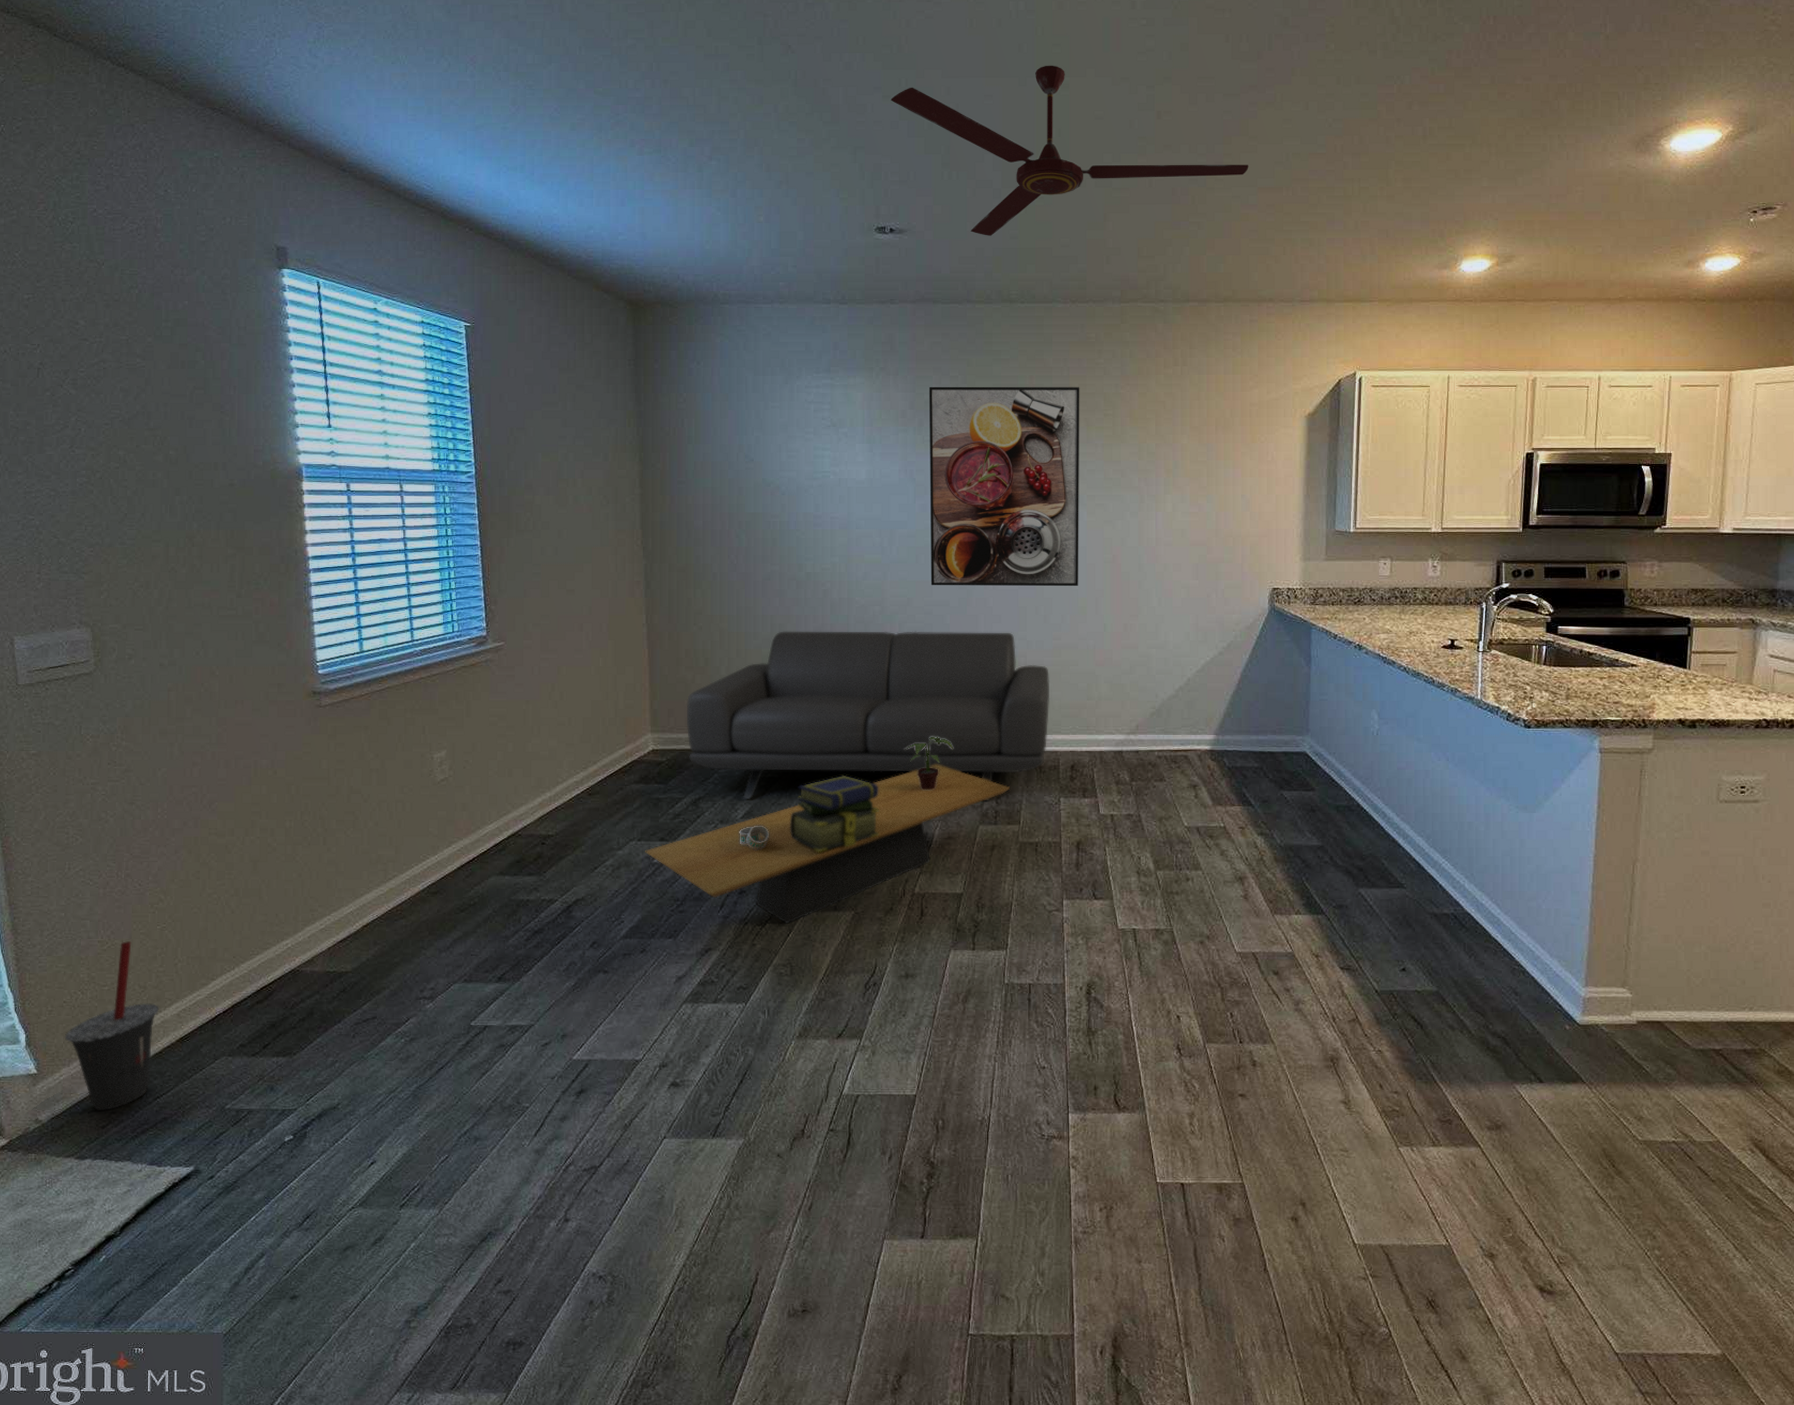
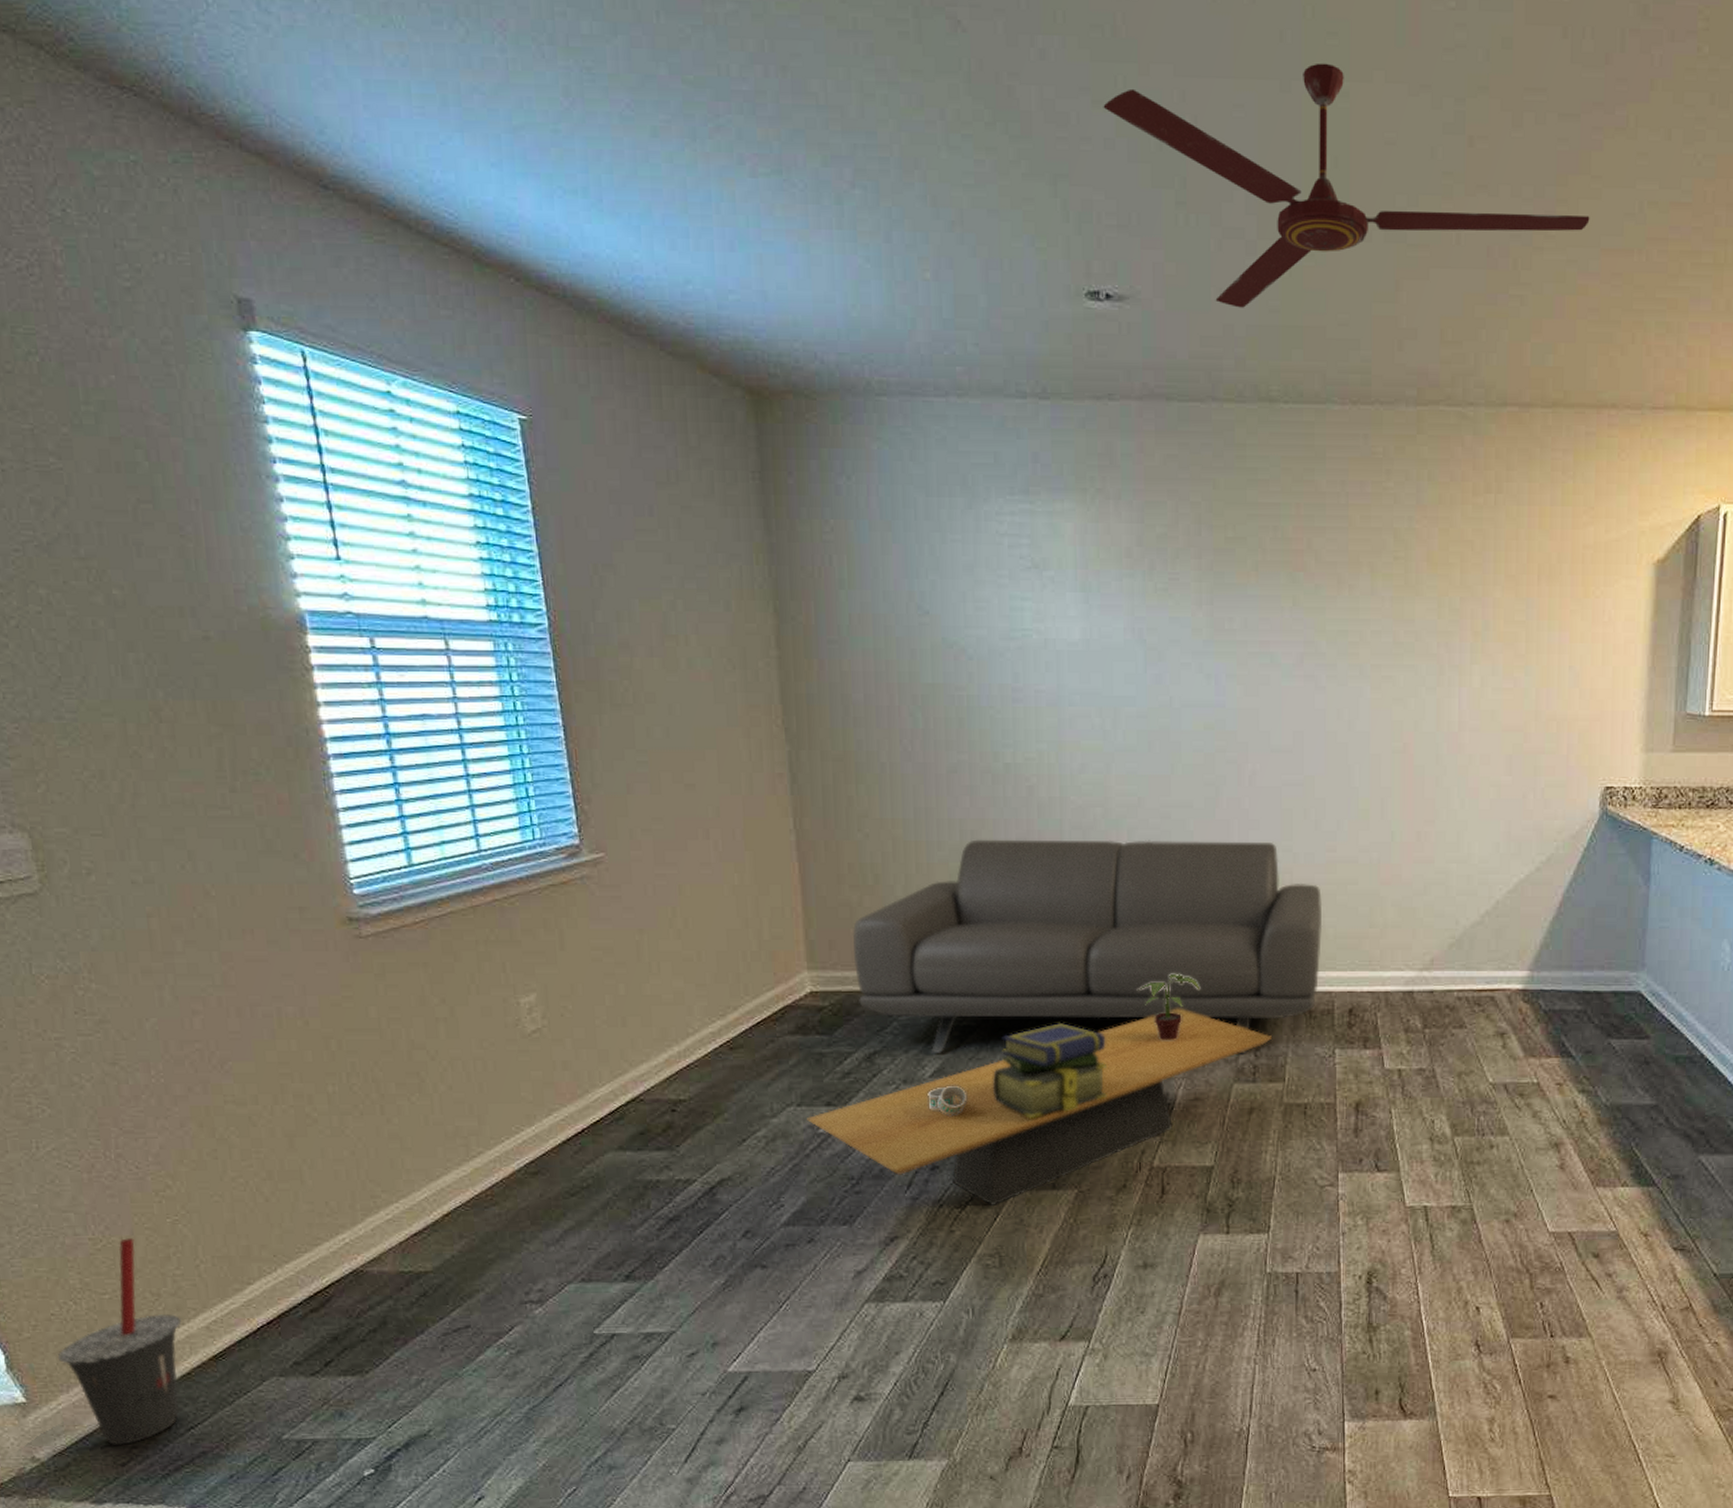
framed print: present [928,386,1080,587] -> none [1162,515,1363,784]

